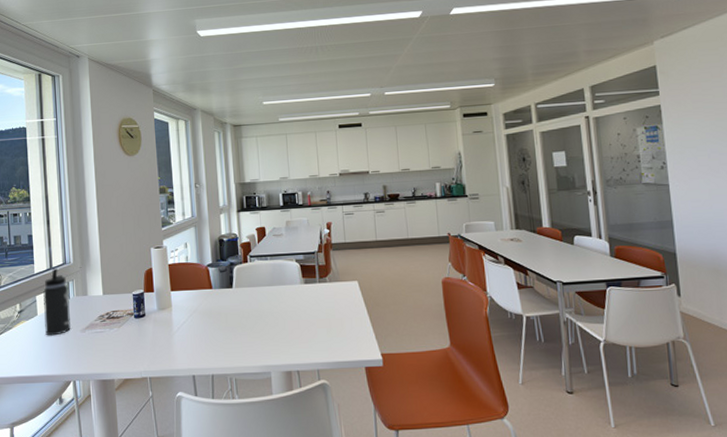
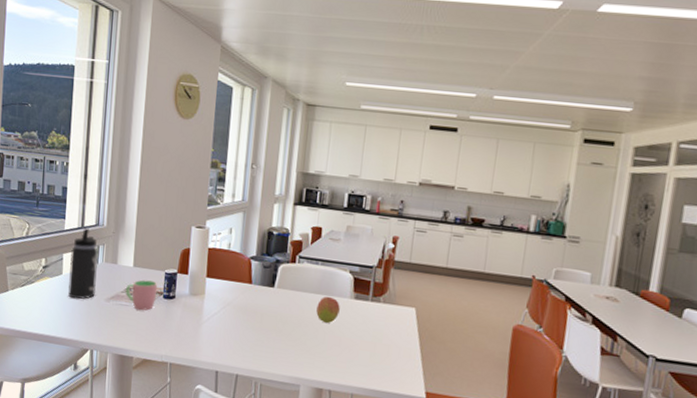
cup: none [99,304,128,334] -> present [126,279,158,311]
fruit: none [273,286,294,310] -> present [316,296,340,323]

